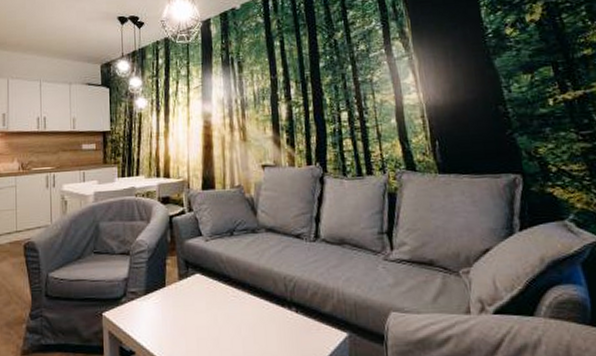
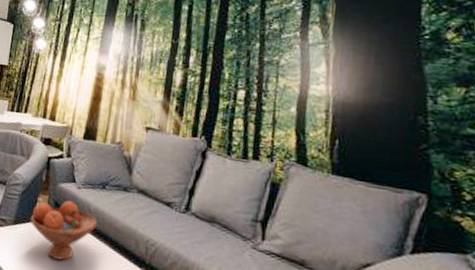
fruit bowl: none [161,255,232,320] -> present [29,200,98,261]

